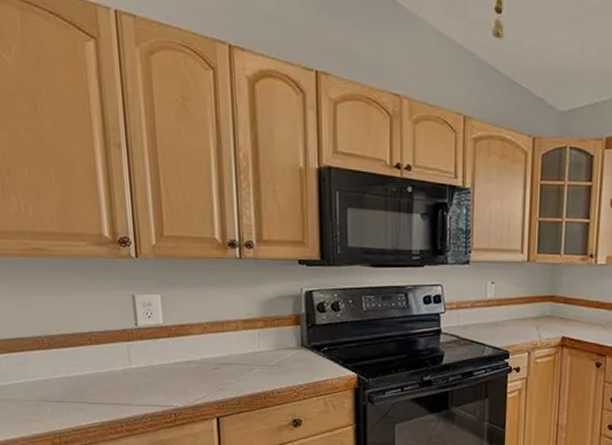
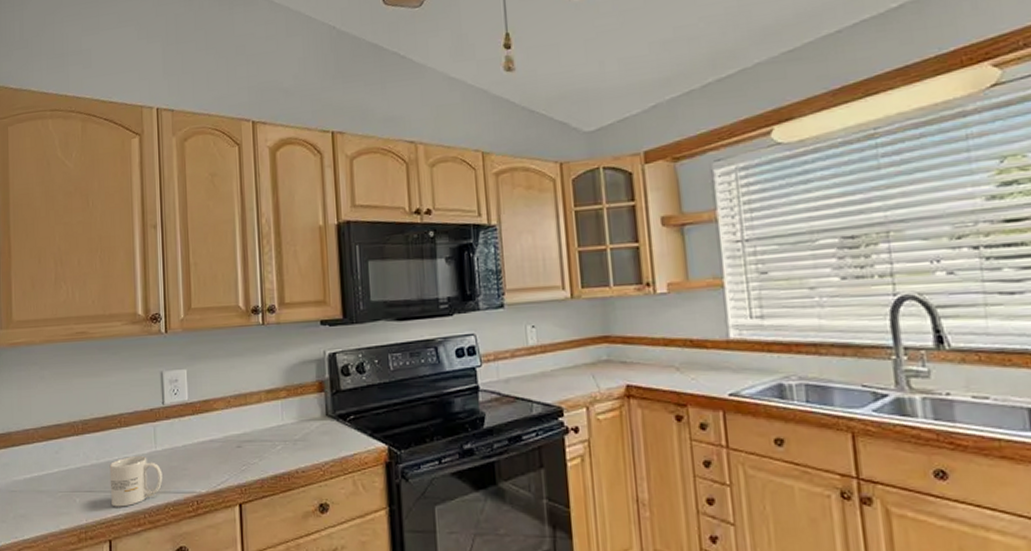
mug: none [81,372,139,417] -> present [109,456,163,507]

